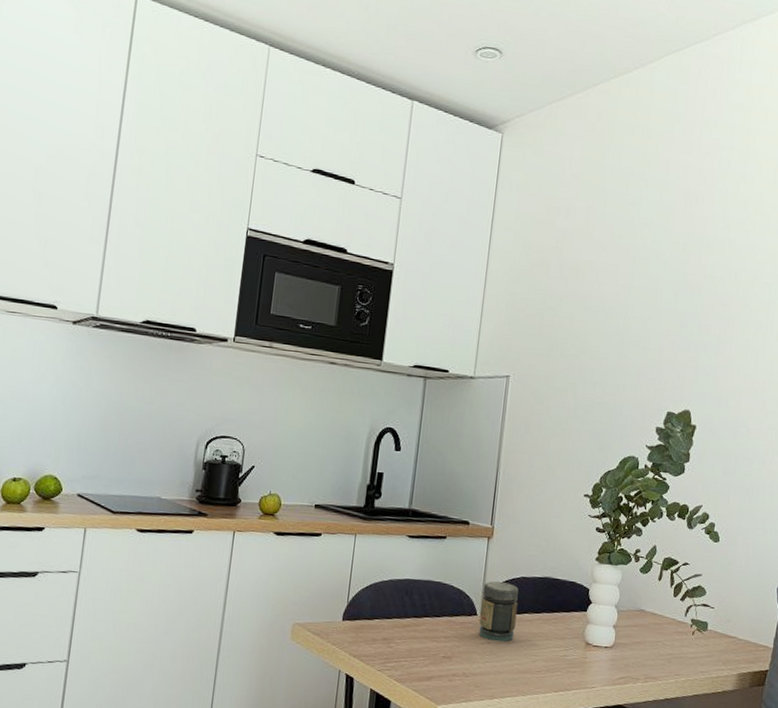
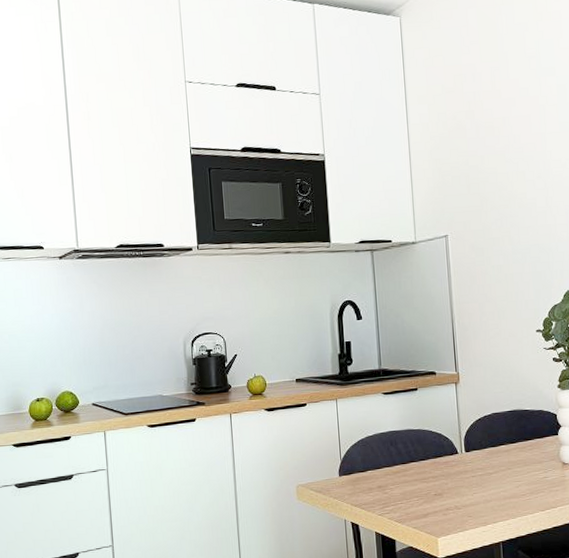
jar: present [478,581,519,642] -> none [459,420,496,474]

